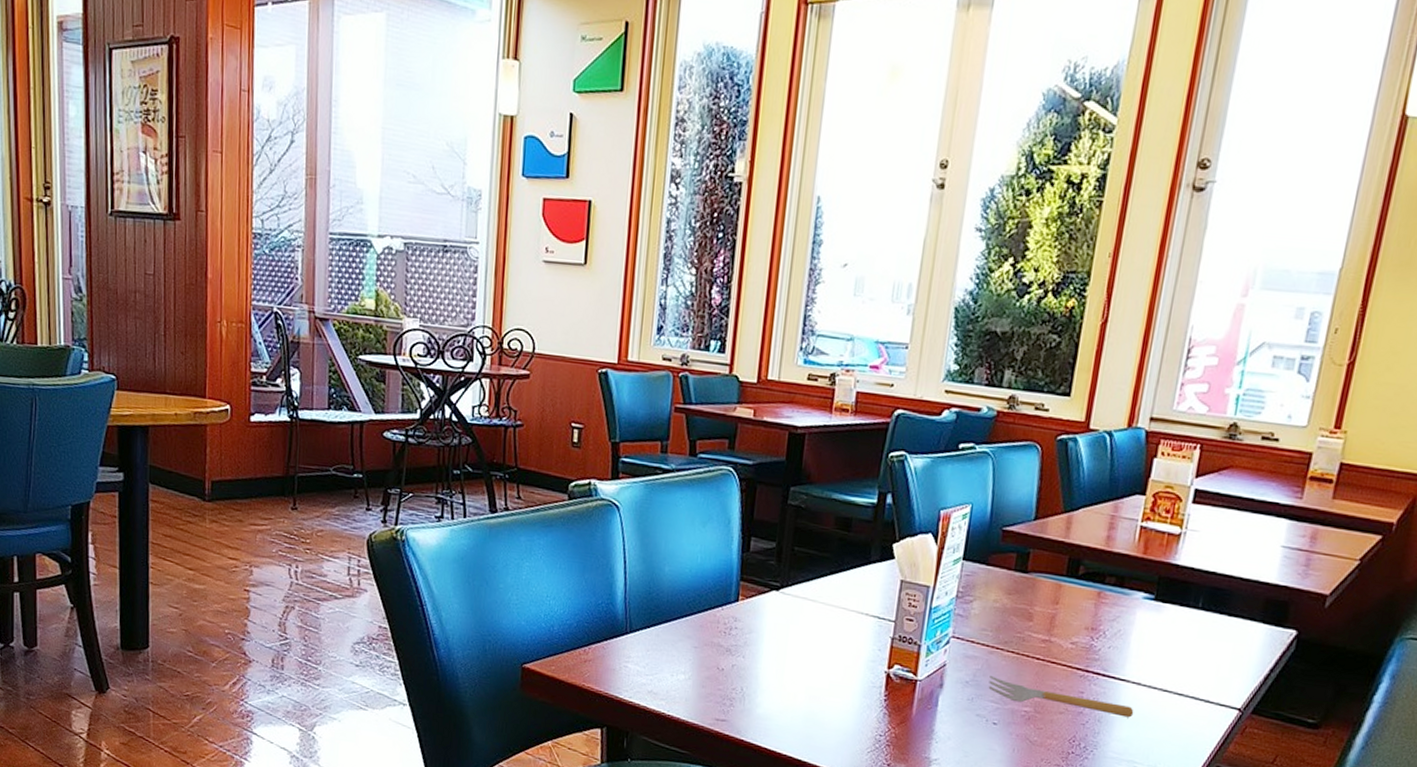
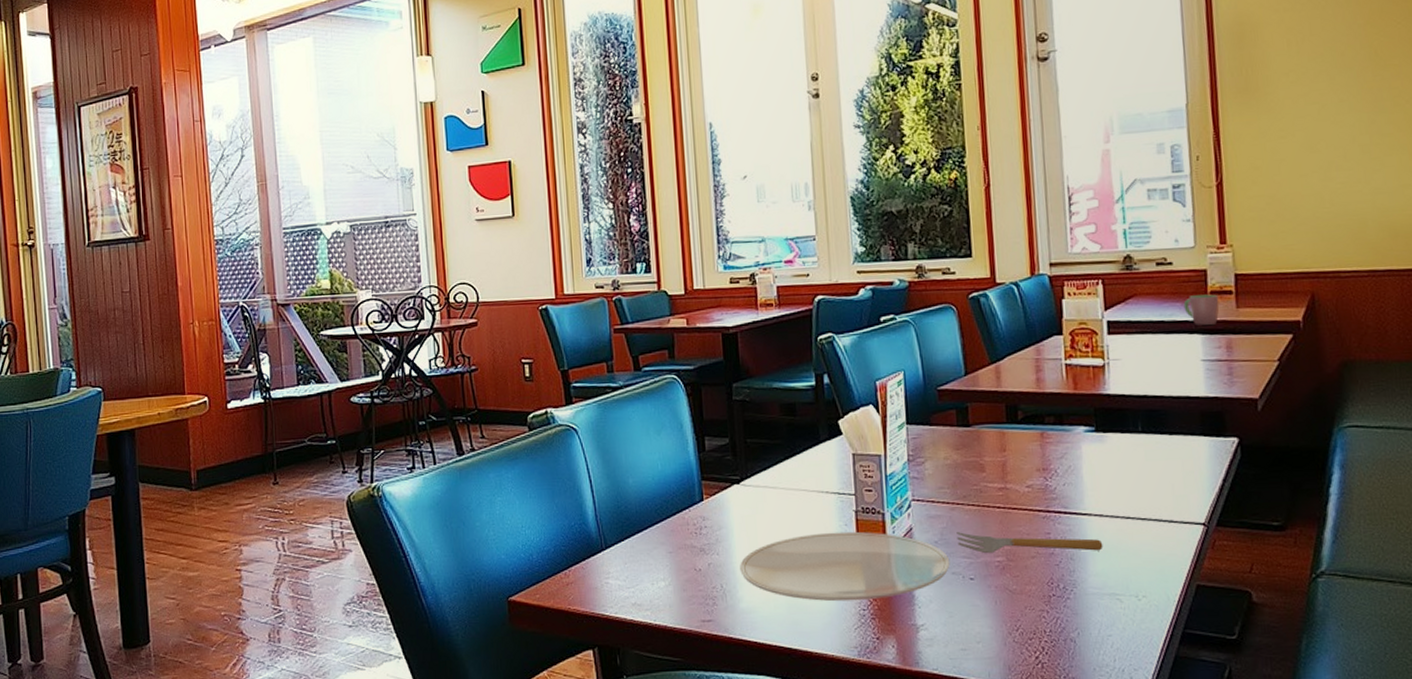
plate: none [763,653,977,728] -> present [740,531,950,602]
cup: none [1277,477,1318,512] -> present [1183,294,1220,325]

